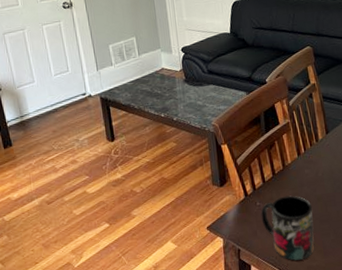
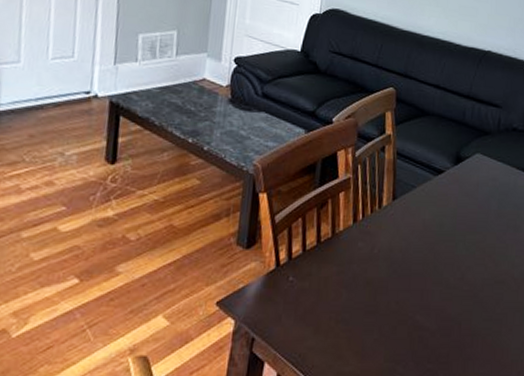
mug: present [261,195,314,261] -> none [291,273,359,362]

